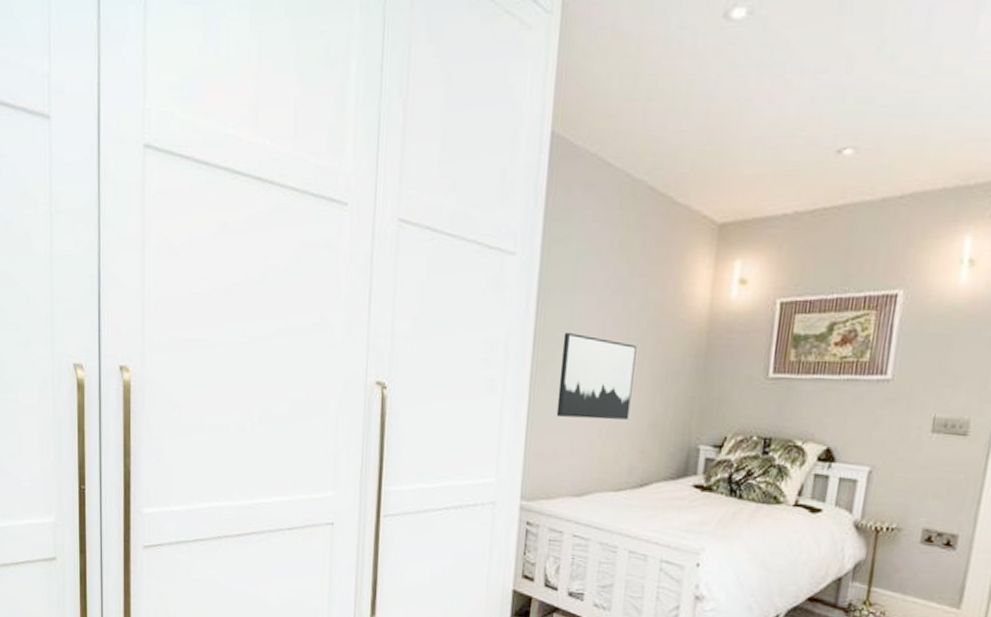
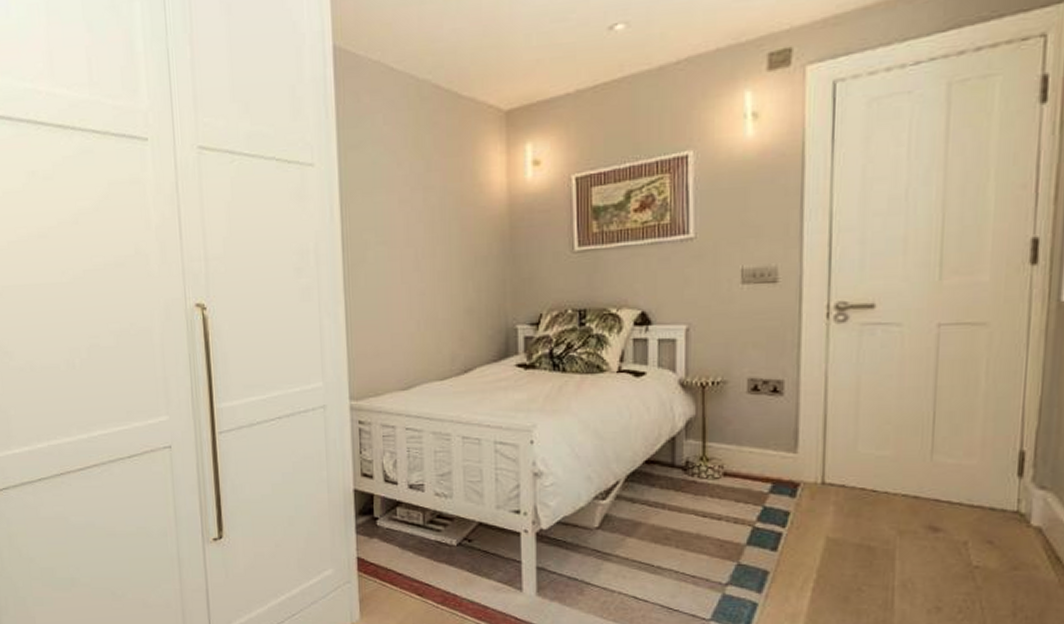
wall art: present [556,333,637,420] -> none [370,233,444,315]

